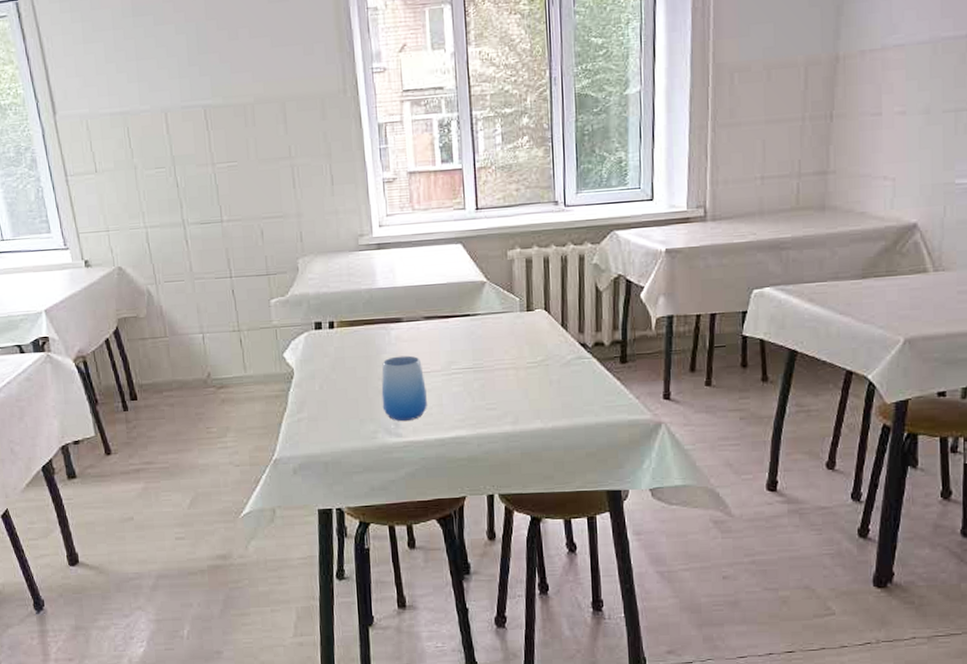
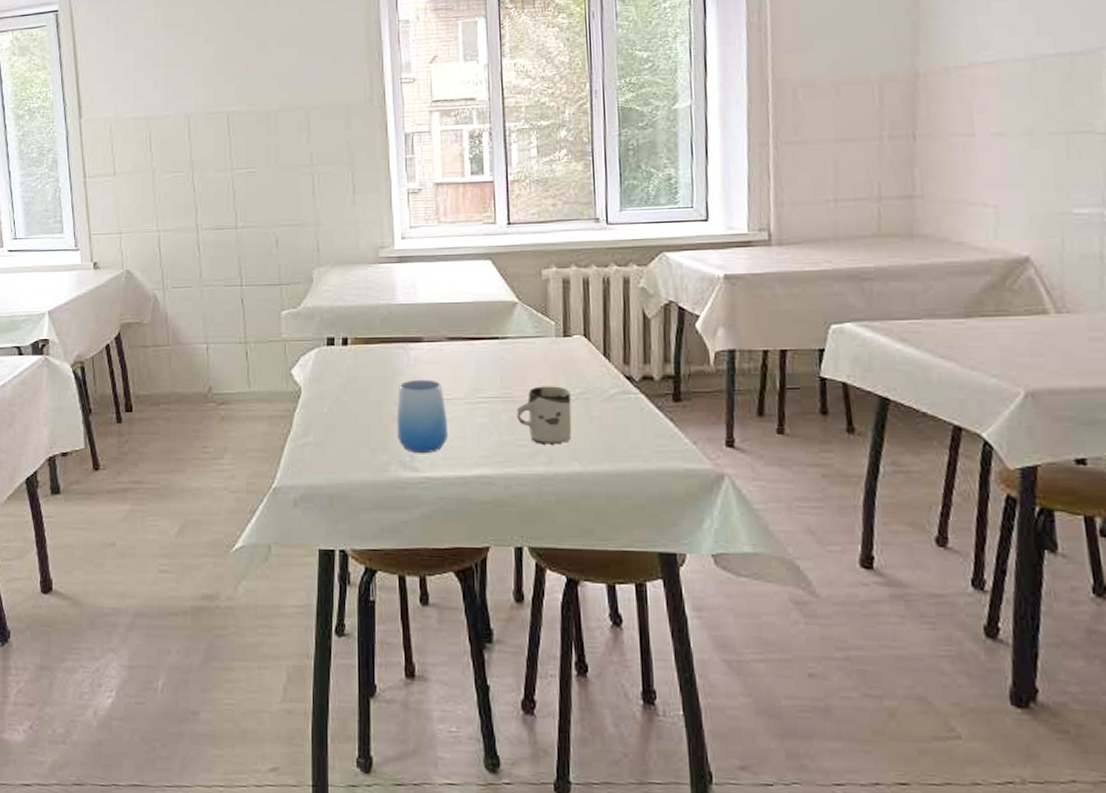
cup: none [487,355,535,407] -> present [517,386,572,445]

